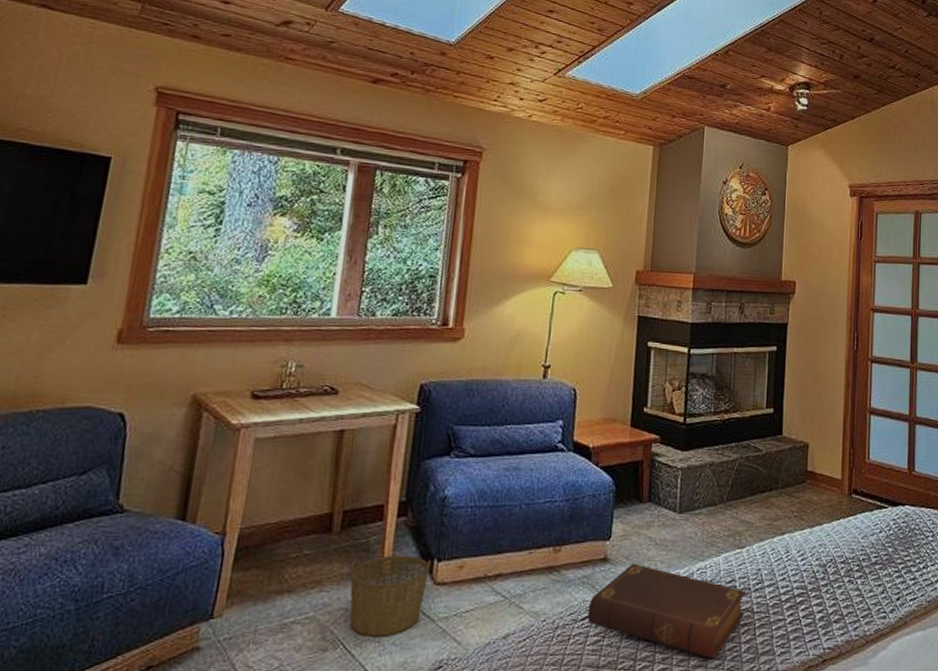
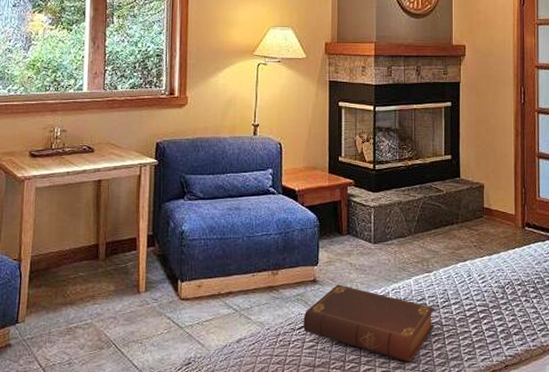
basket: present [349,556,431,637] -> none [114,277,176,339]

